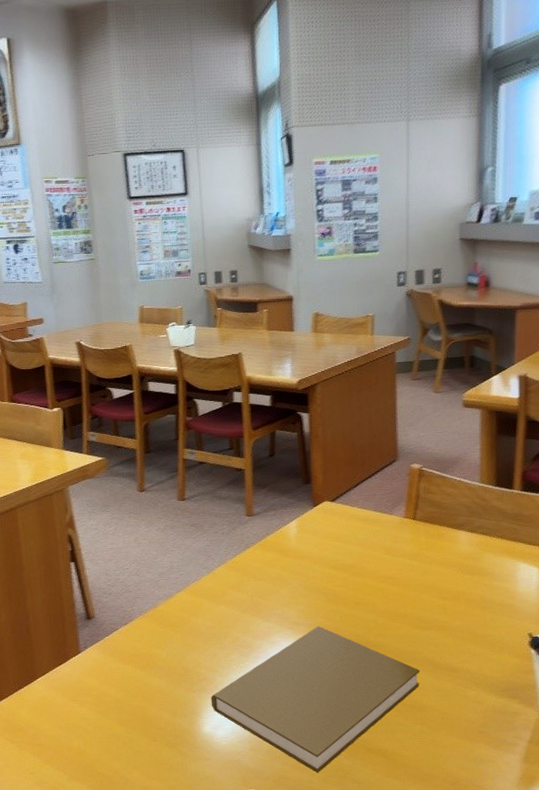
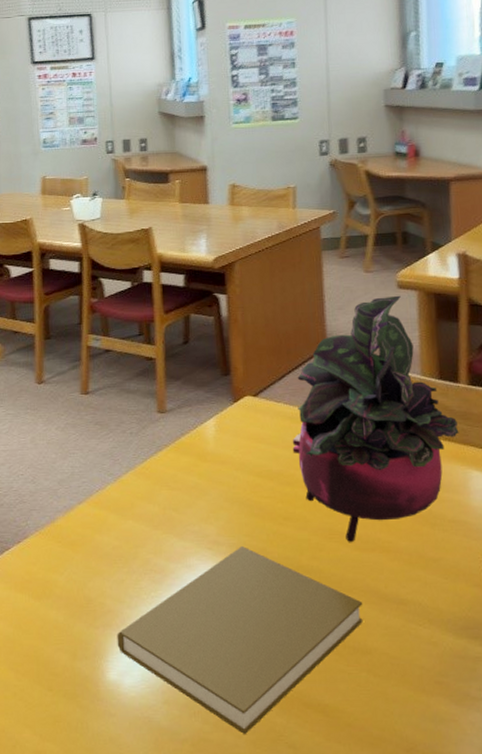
potted plant: none [364,413,511,623] -> present [292,295,459,543]

